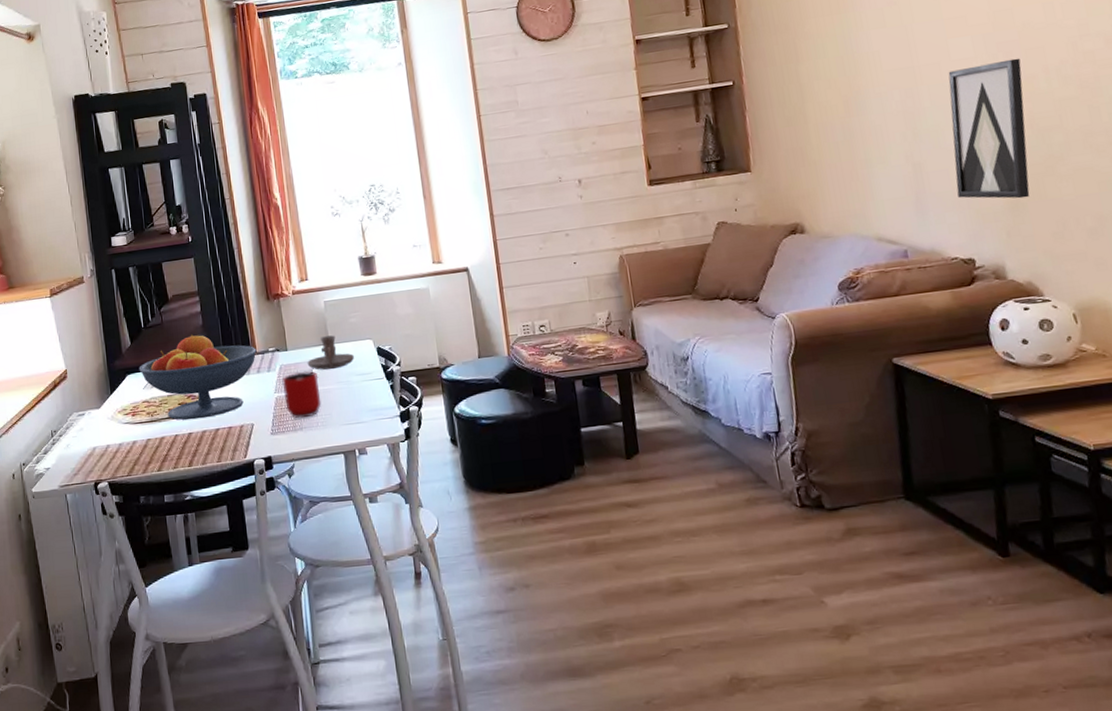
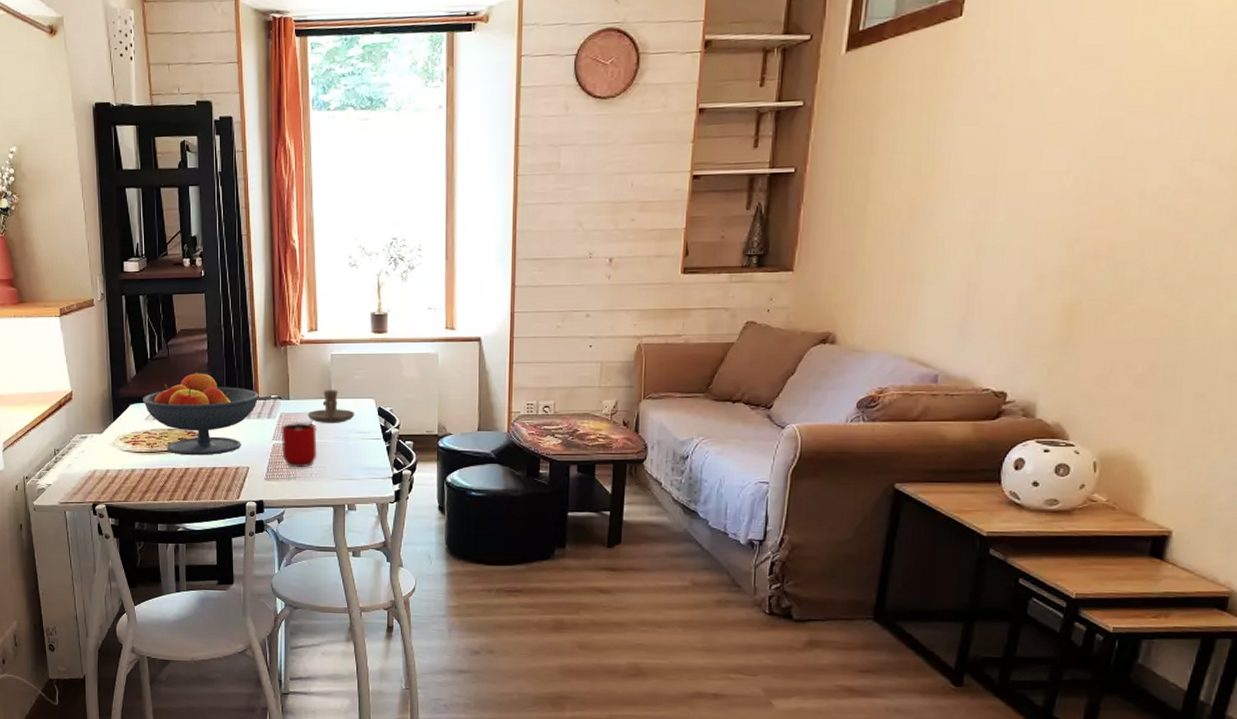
wall art: present [948,58,1030,199] -> none [1007,178,1117,335]

